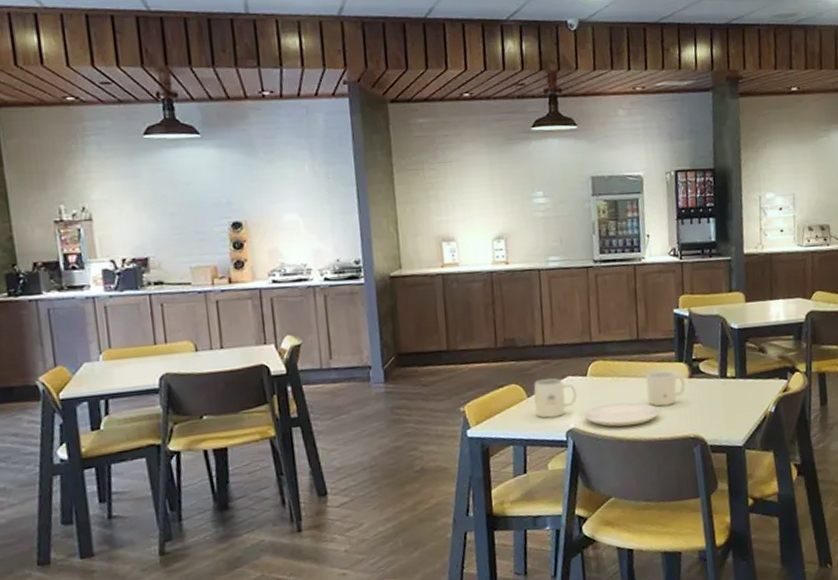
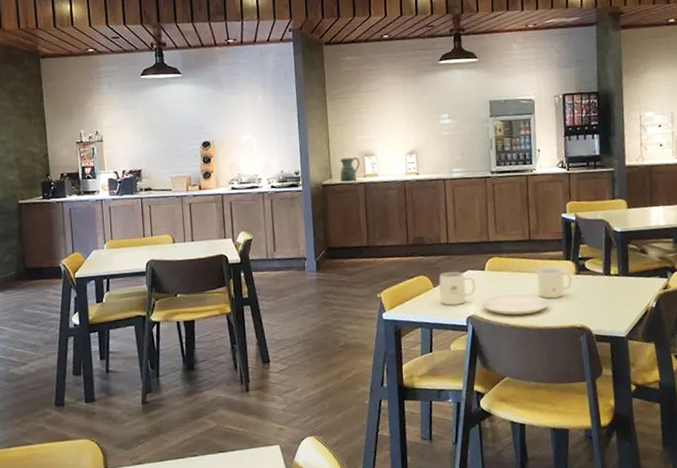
ceramic pitcher: none [412,243,437,273] -> present [340,157,361,182]

